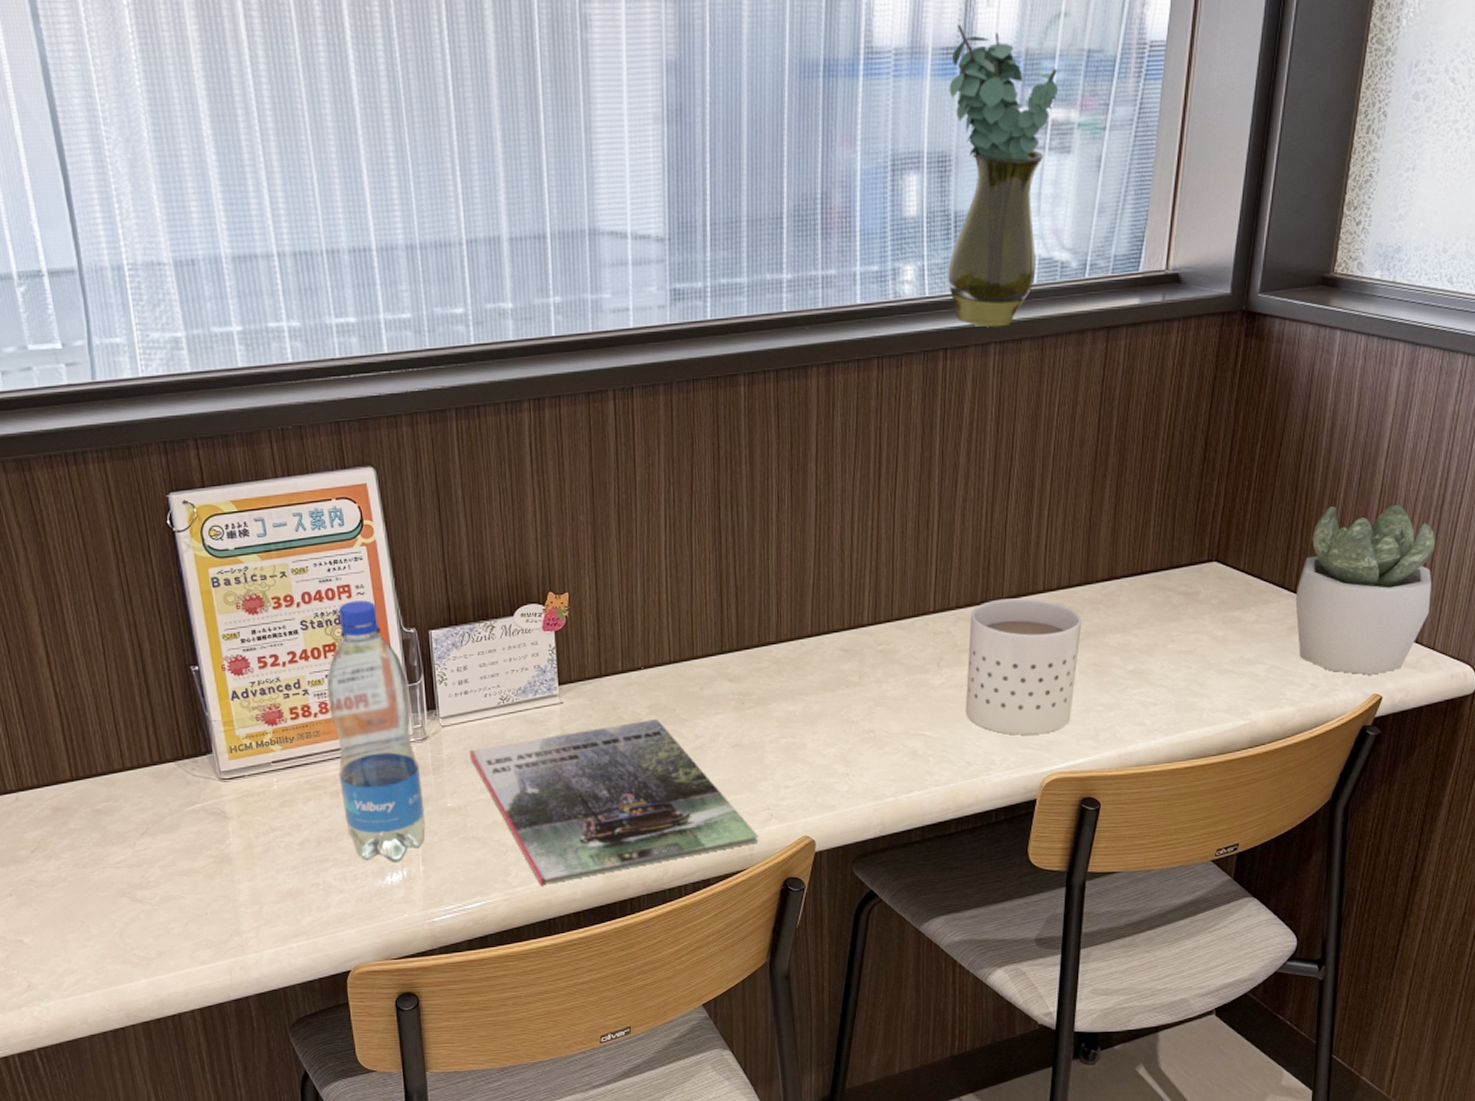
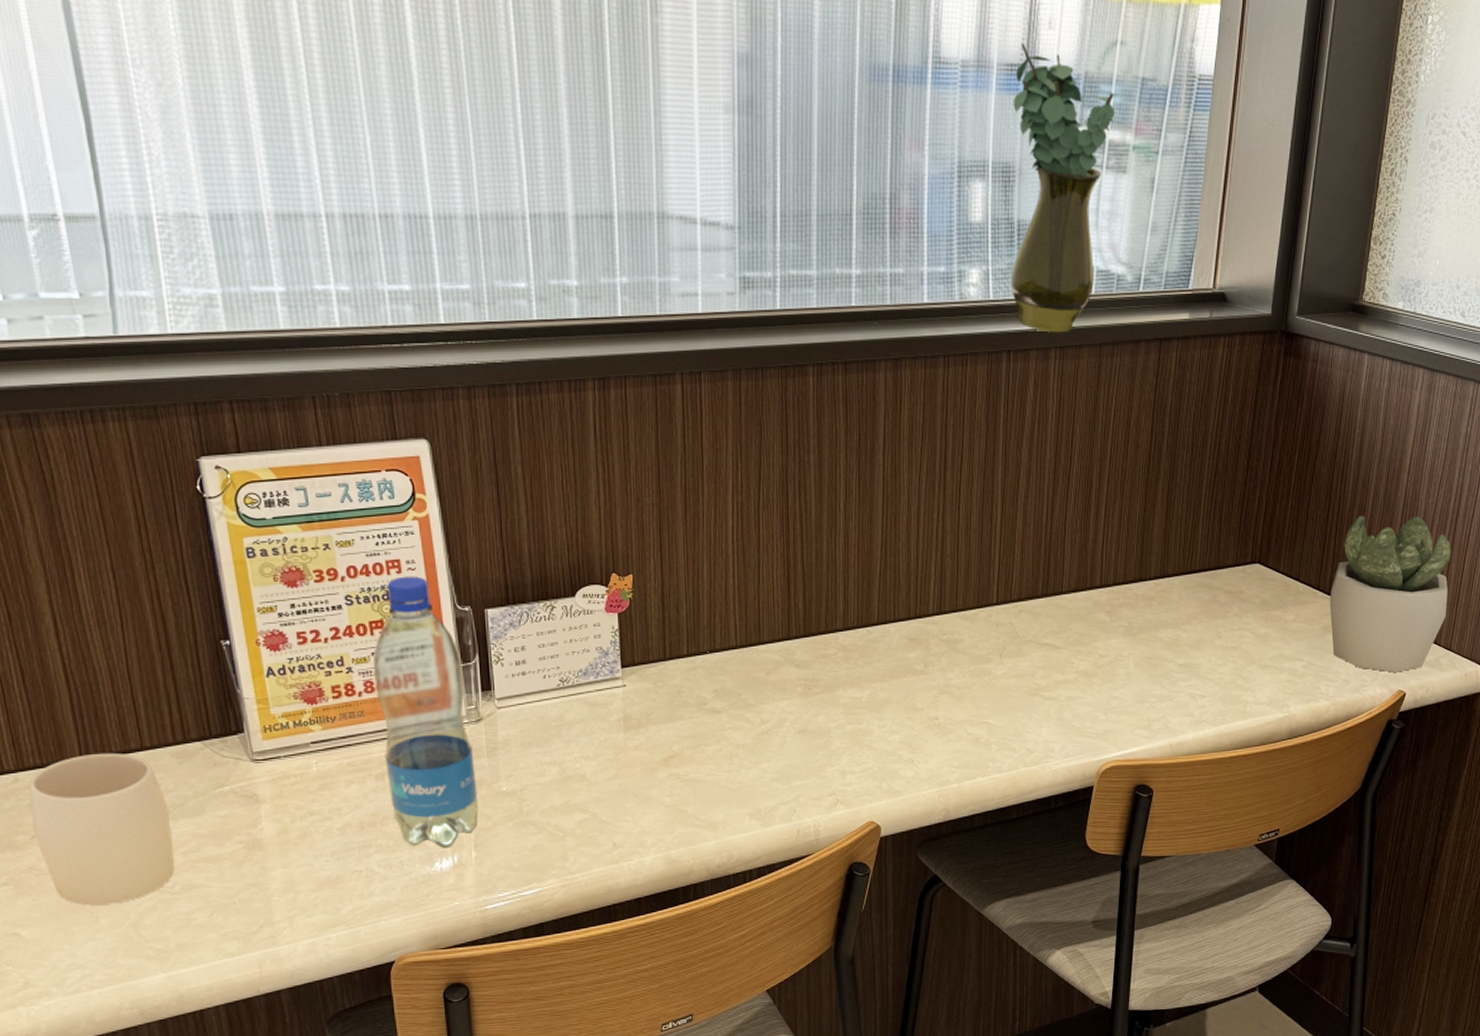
mug: none [28,773,154,915] -> present [29,752,175,905]
magazine: present [469,718,759,886] -> none [526,703,824,872]
mug: present [965,598,1082,735] -> none [1026,593,1136,724]

